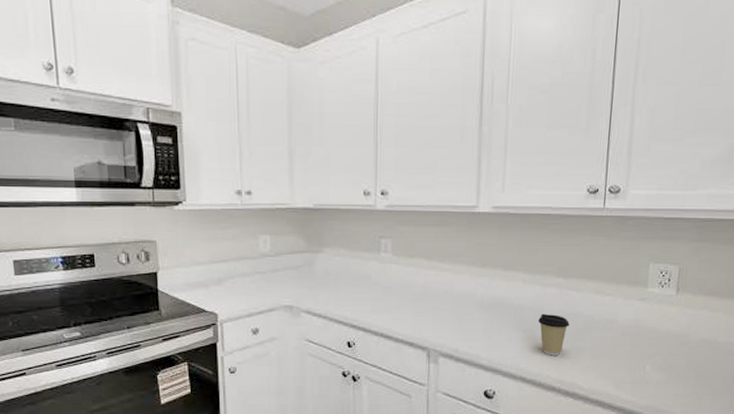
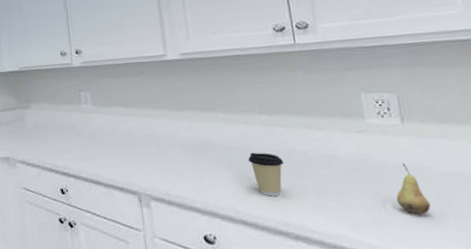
fruit: none [655,329,680,375] -> present [396,162,431,214]

